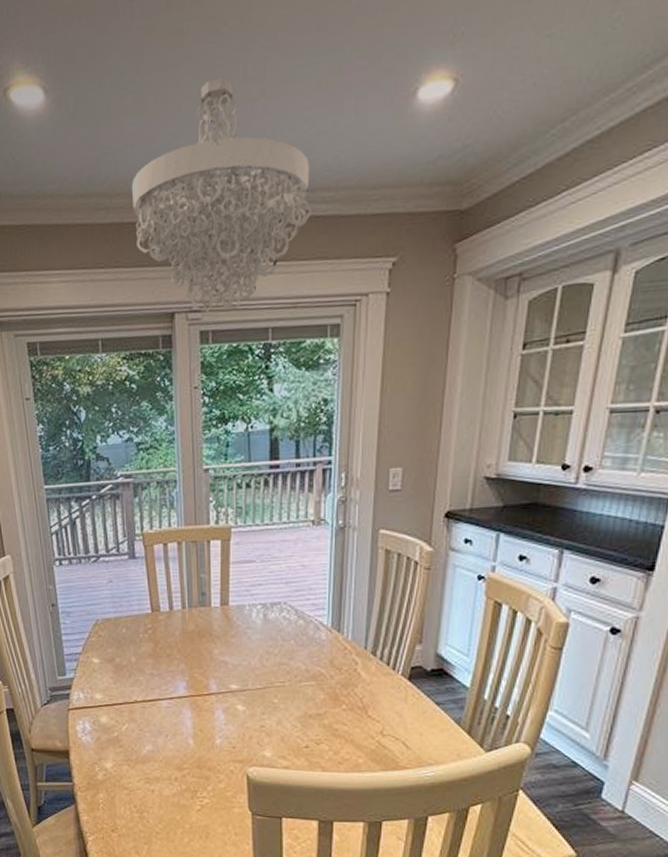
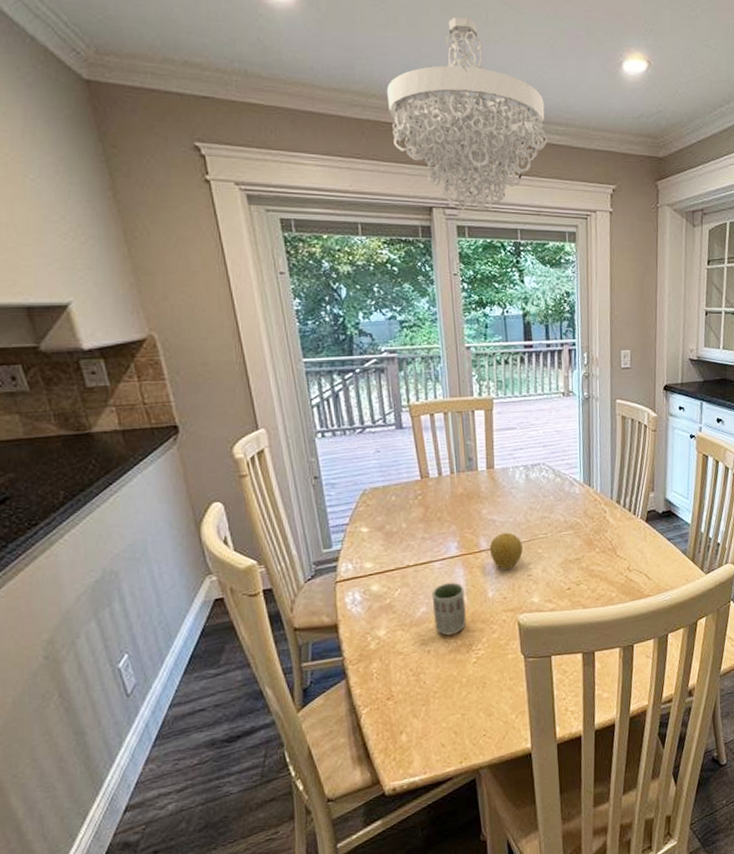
cup: none [158,724,192,778] -> present [431,582,466,636]
fruit: none [219,677,256,718] -> present [489,532,523,570]

